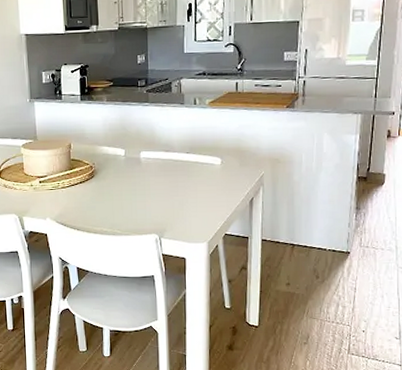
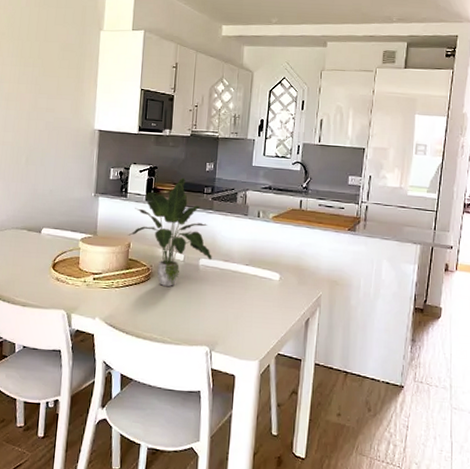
potted plant: none [67,73,152,182] -> present [128,177,212,286]

